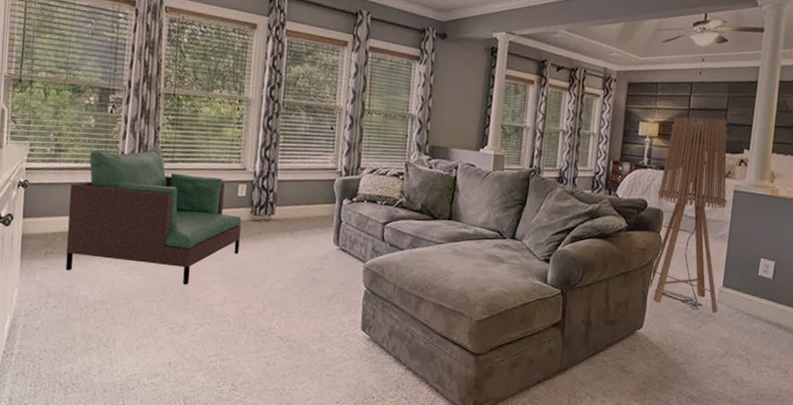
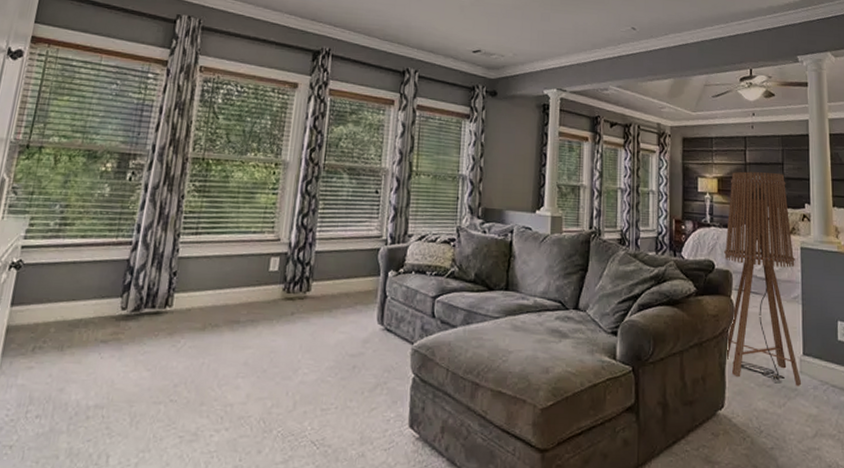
armchair: present [66,147,241,285] -> none [56,218,272,381]

